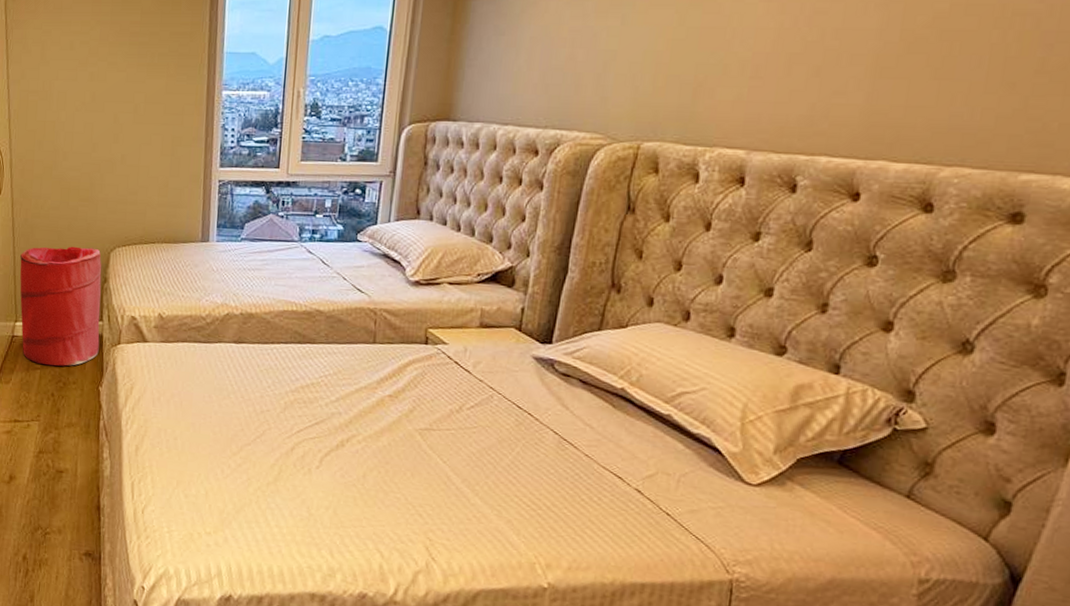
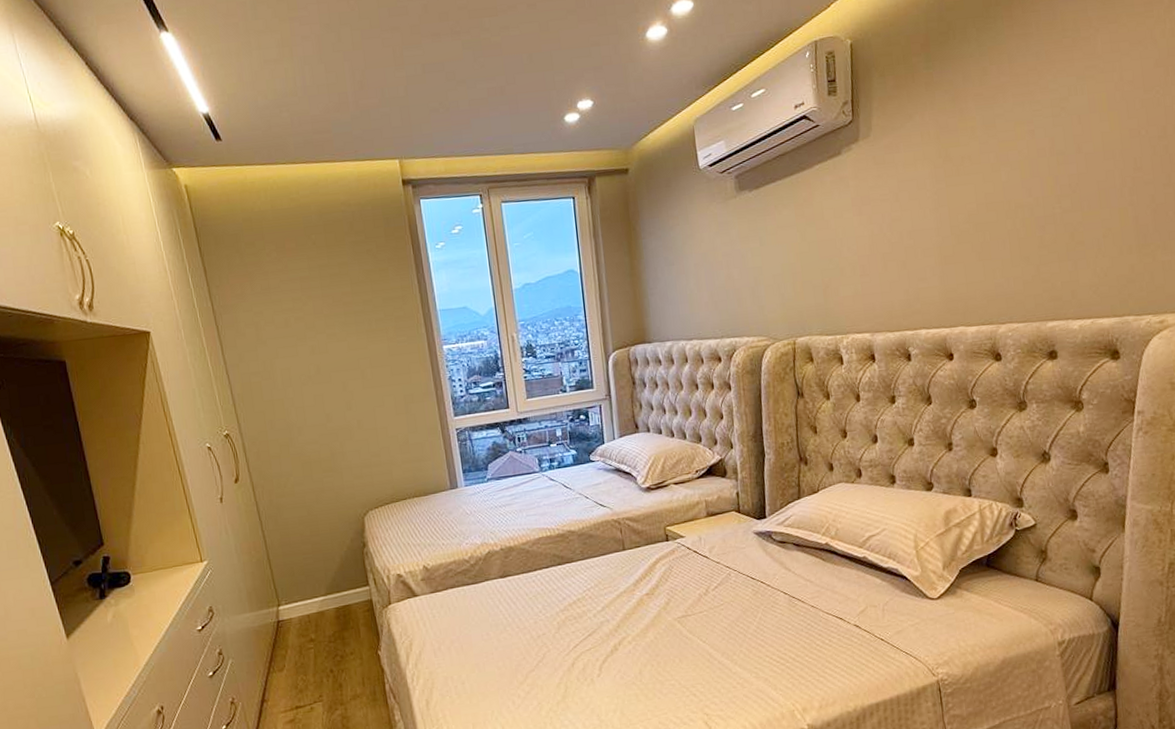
laundry hamper: present [20,246,102,366] -> none [271,515,371,643]

